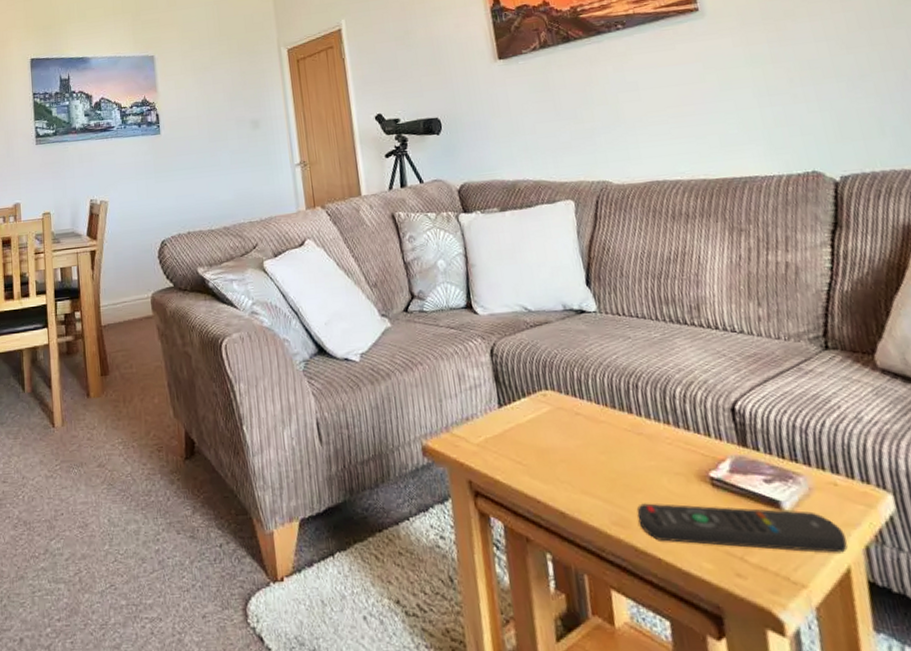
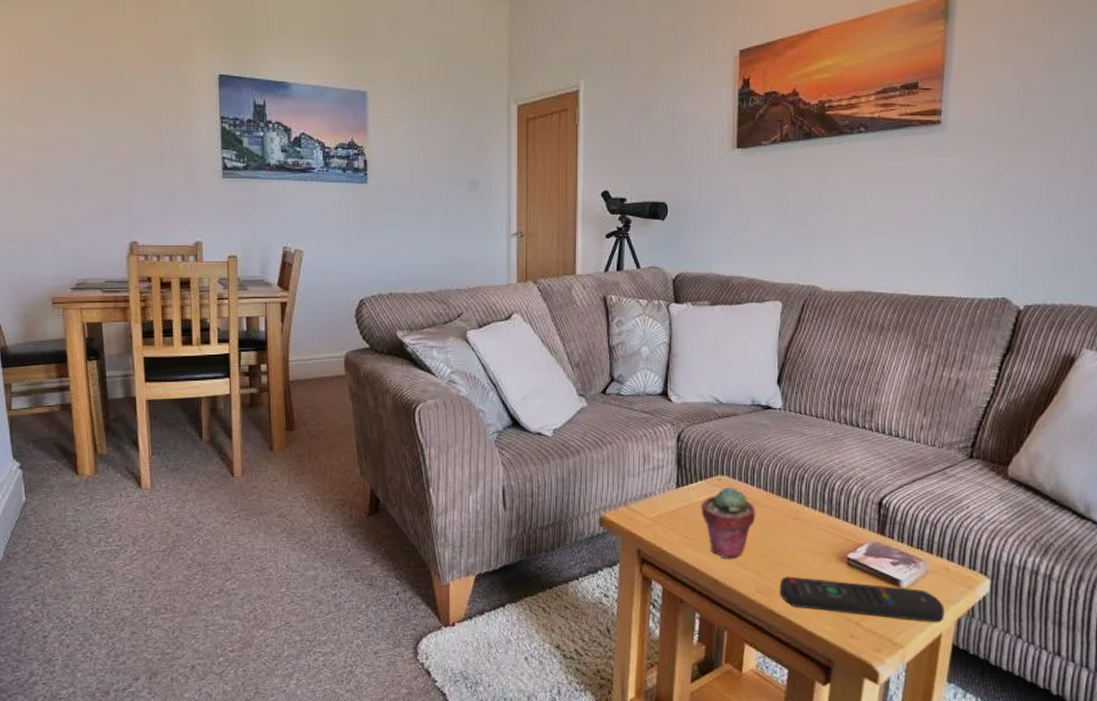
potted succulent: none [529,403,593,487] -> present [701,487,756,559]

